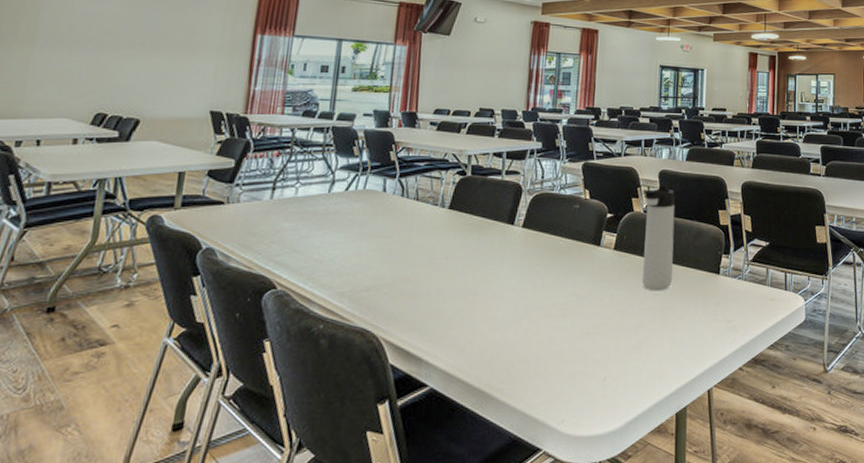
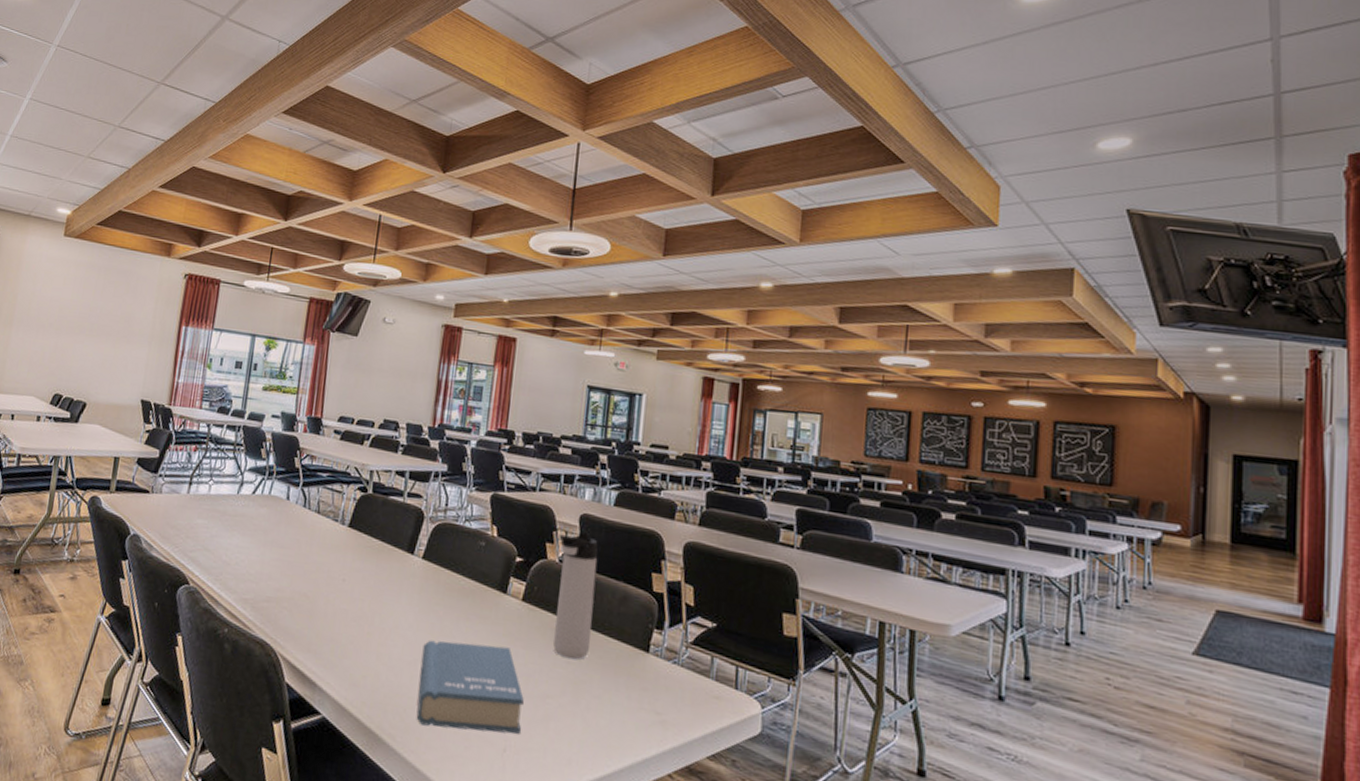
book: none [523,291,620,374] -> present [416,639,524,734]

